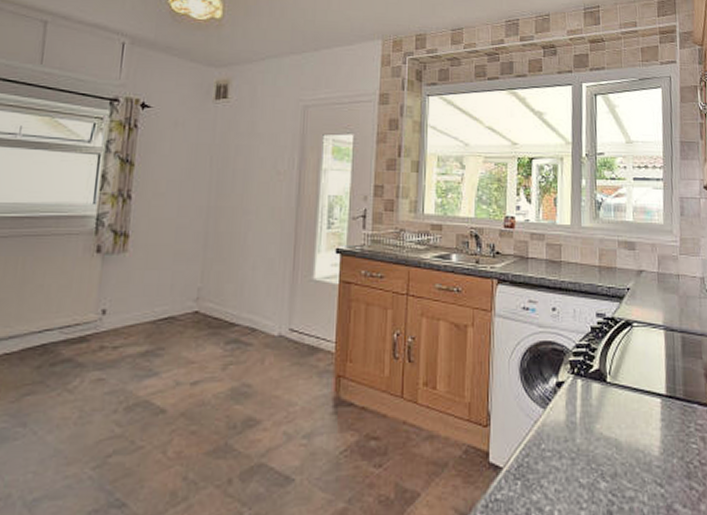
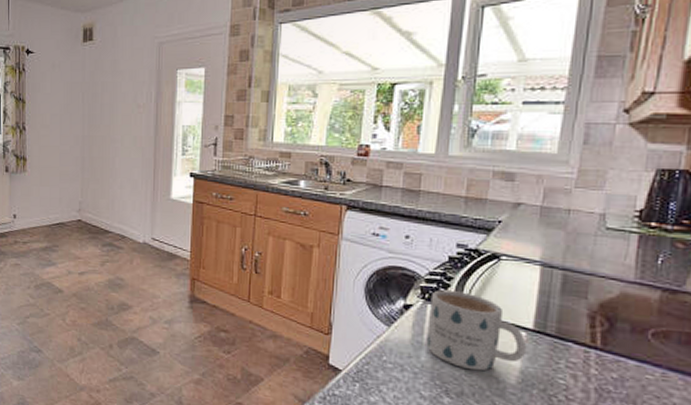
mug: none [579,362,664,447] -> present [426,290,527,371]

